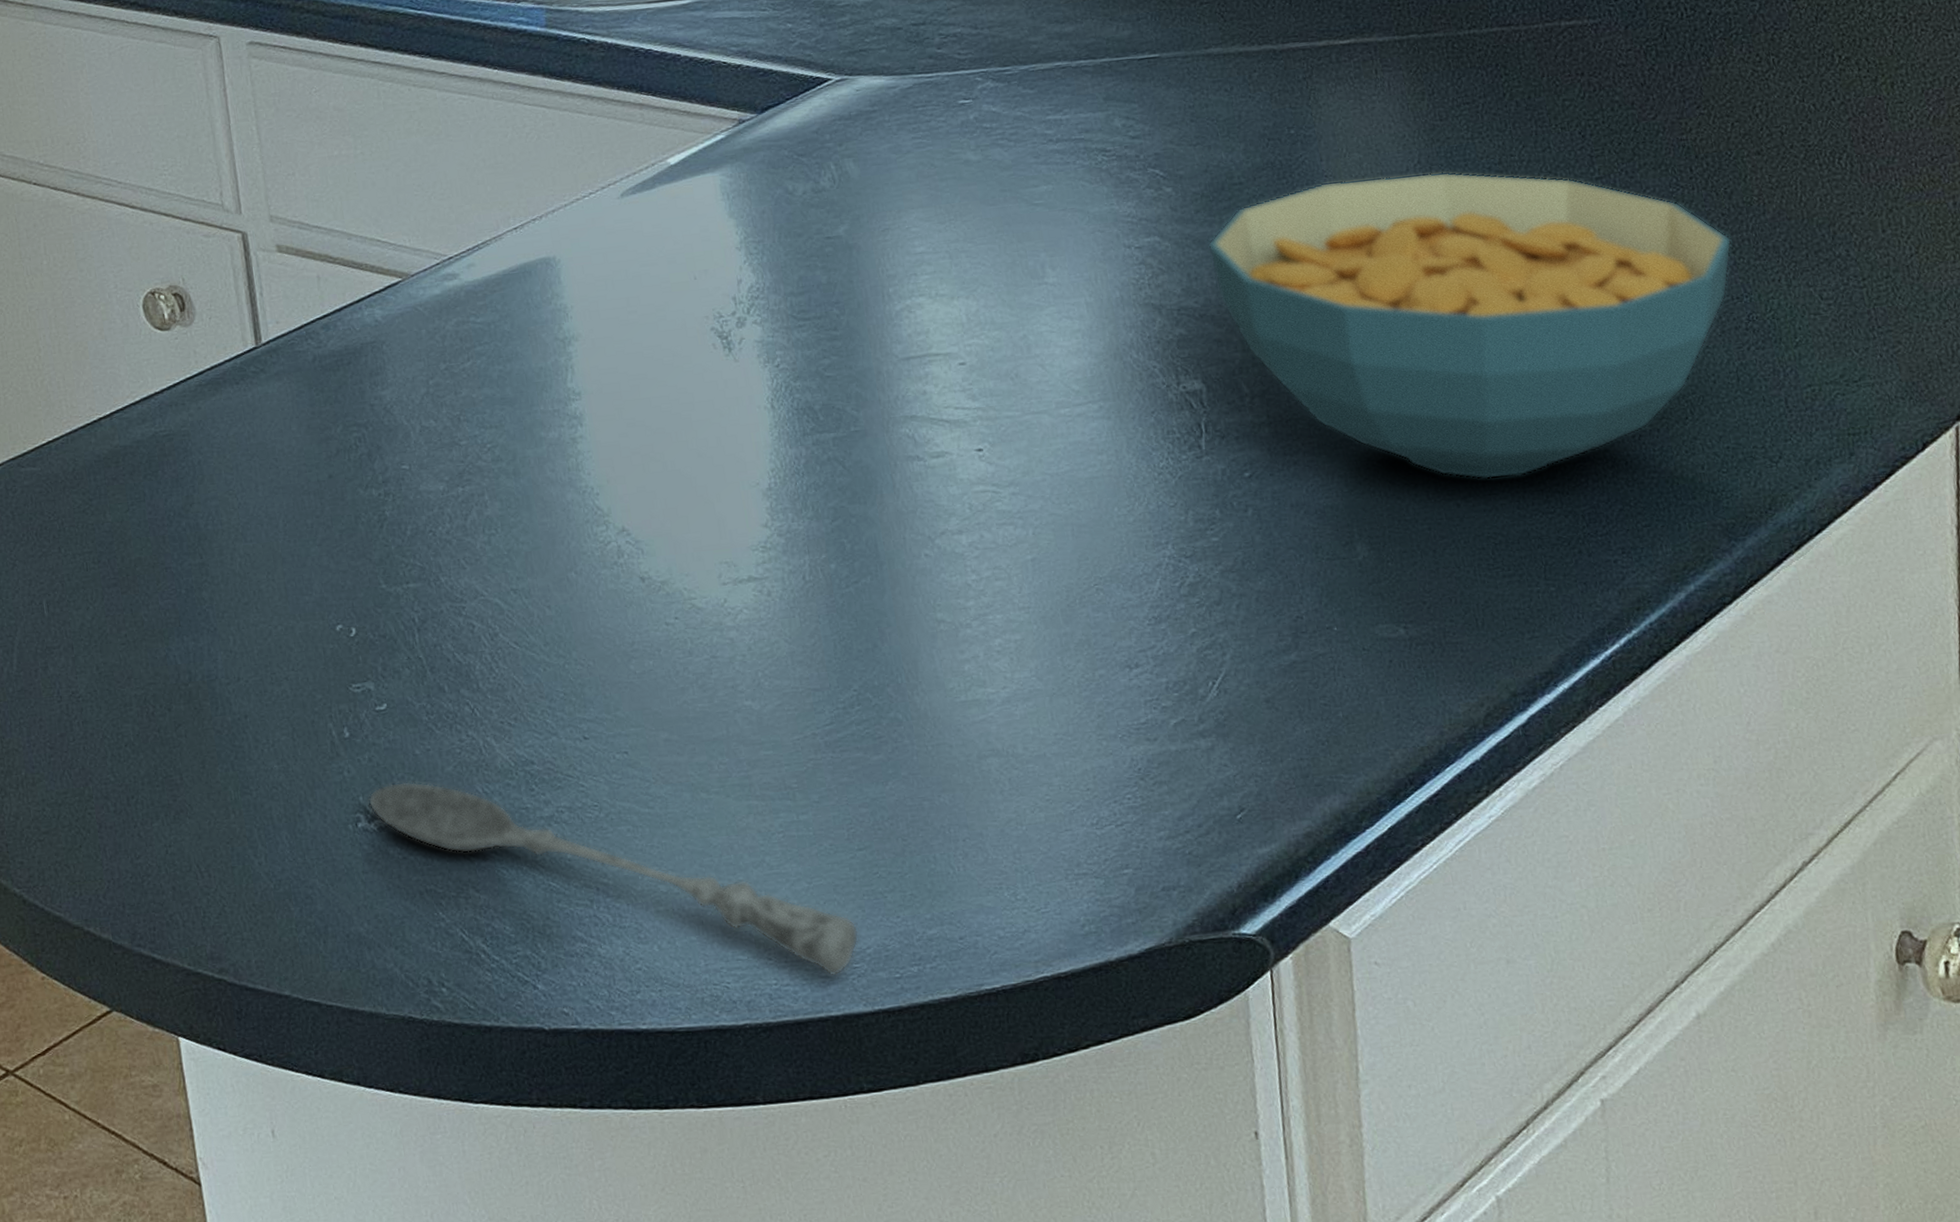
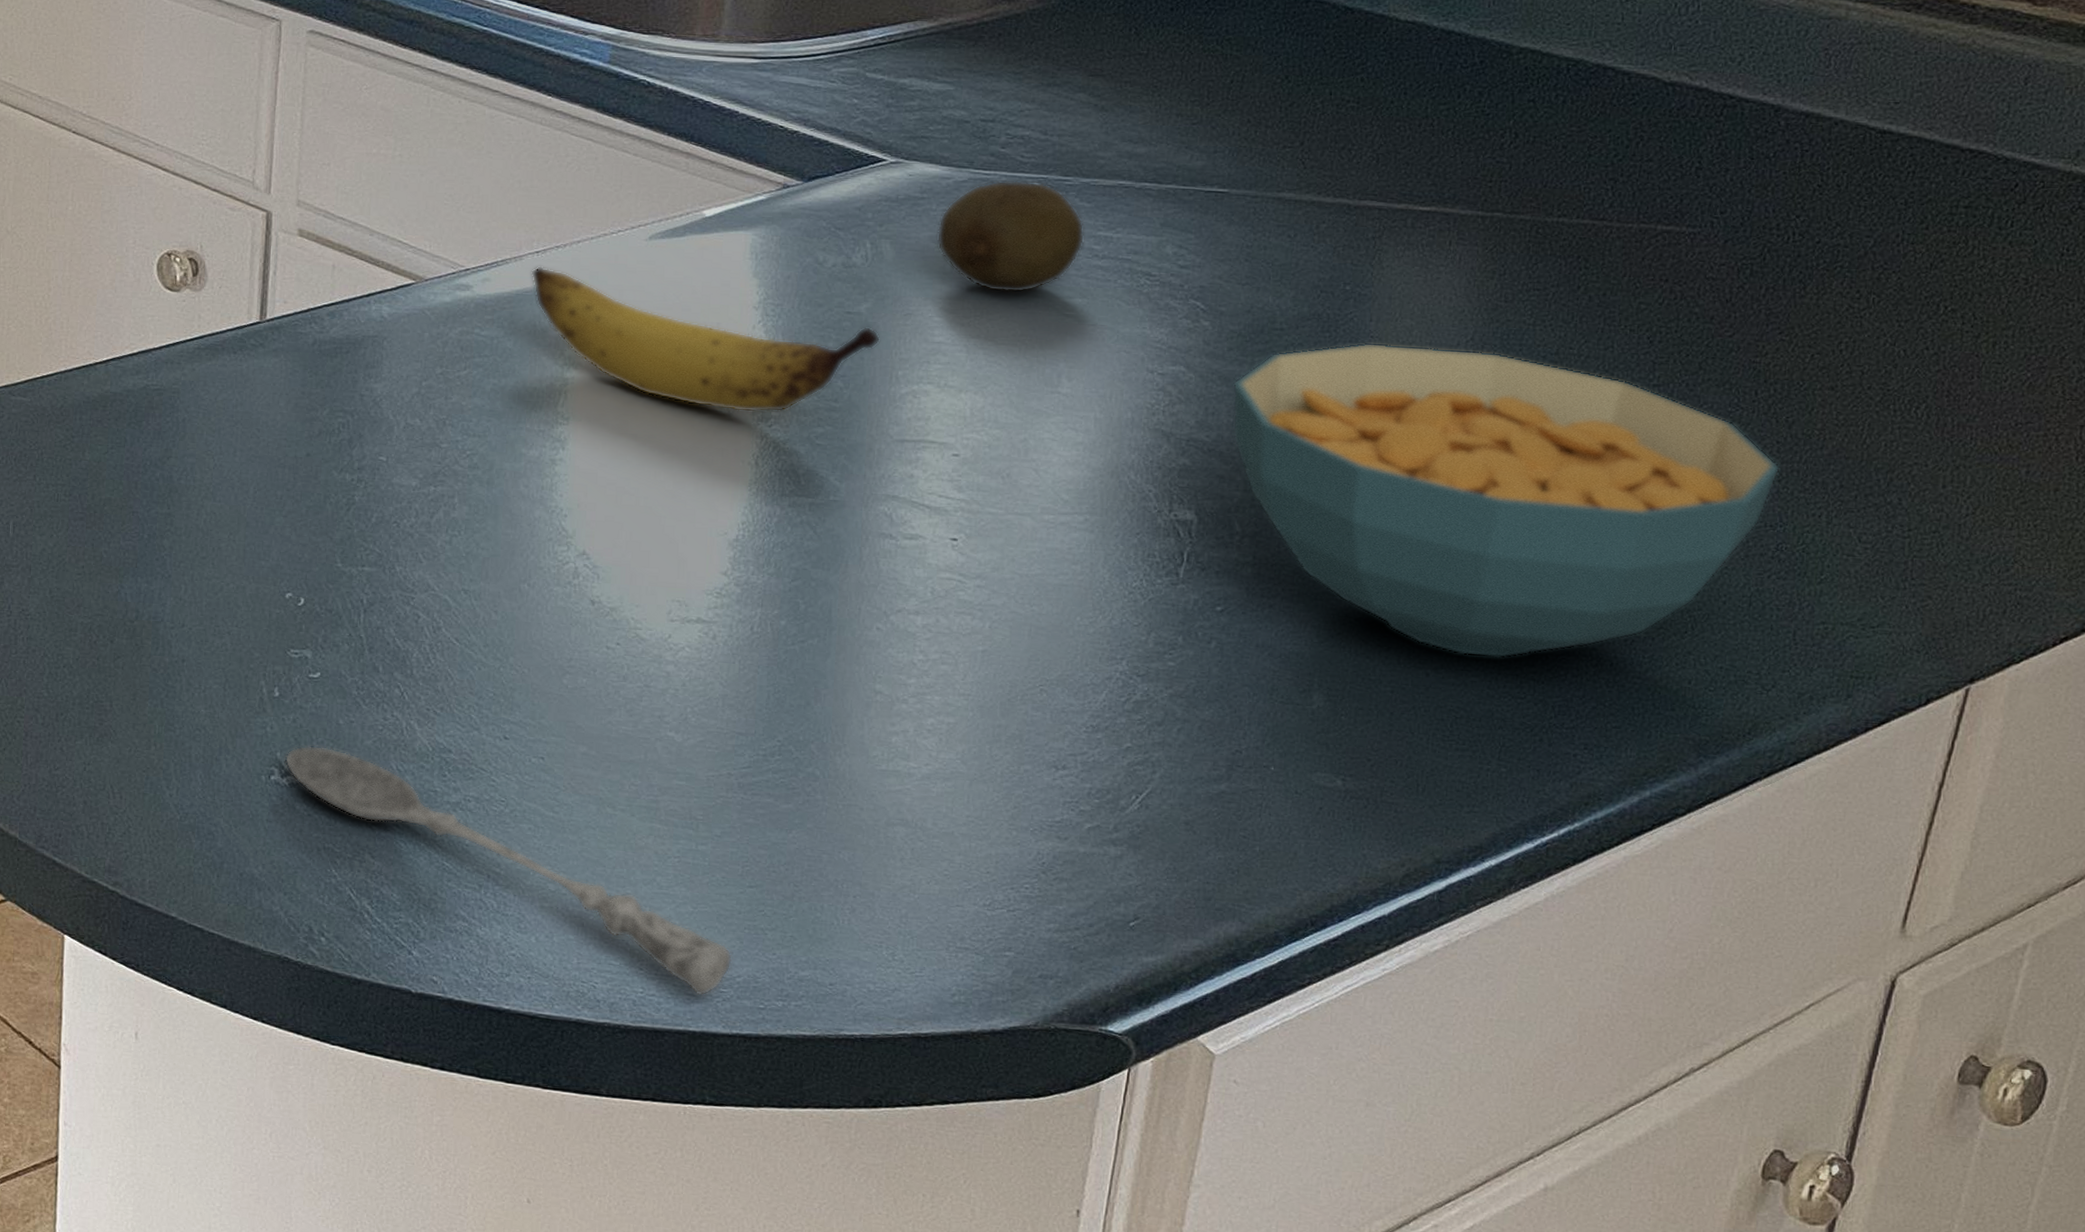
banana: none [513,242,865,358] -> present [531,266,881,413]
fruit: none [894,76,1037,193] -> present [936,180,1085,293]

